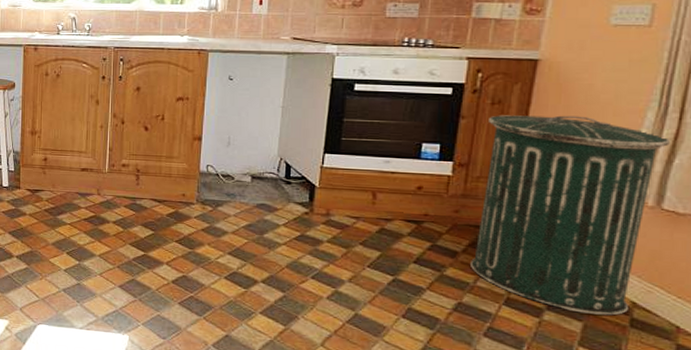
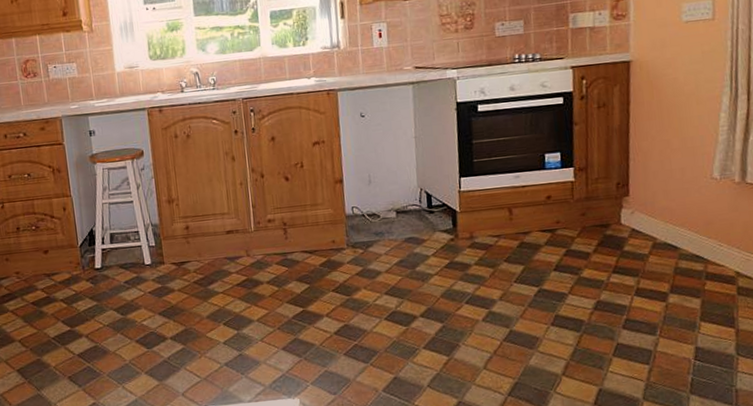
trash can: present [471,115,670,316] -> none [598,108,744,291]

